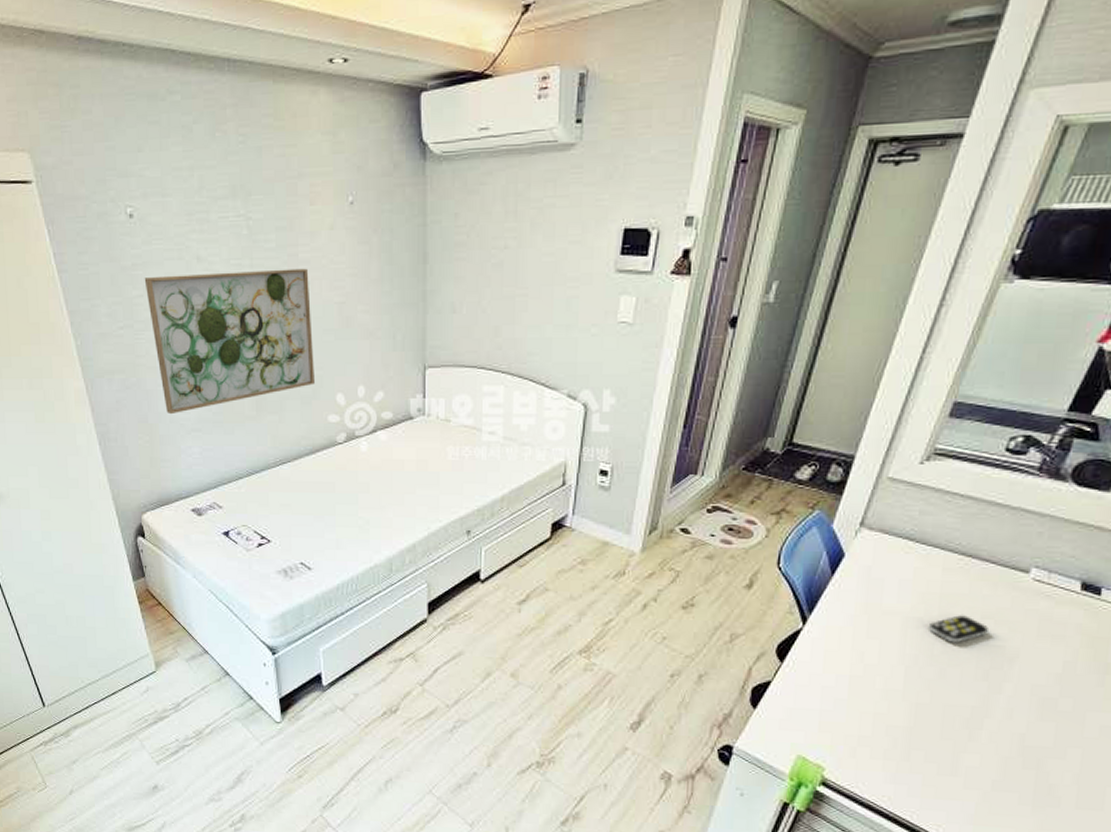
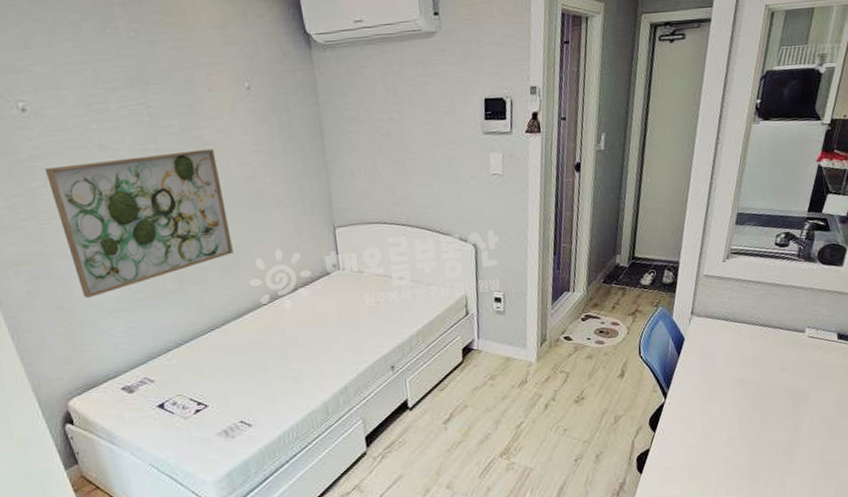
remote control: present [928,615,988,643] -> none [748,371,787,394]

